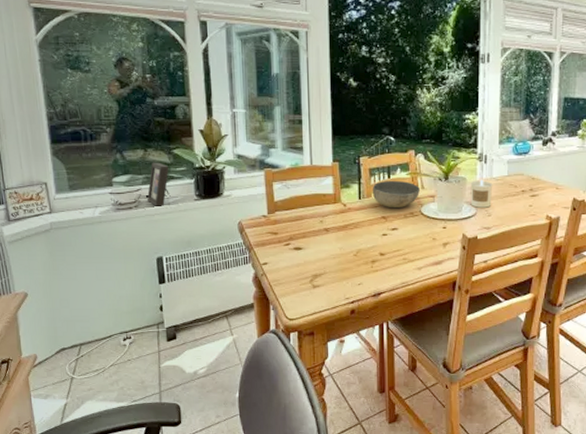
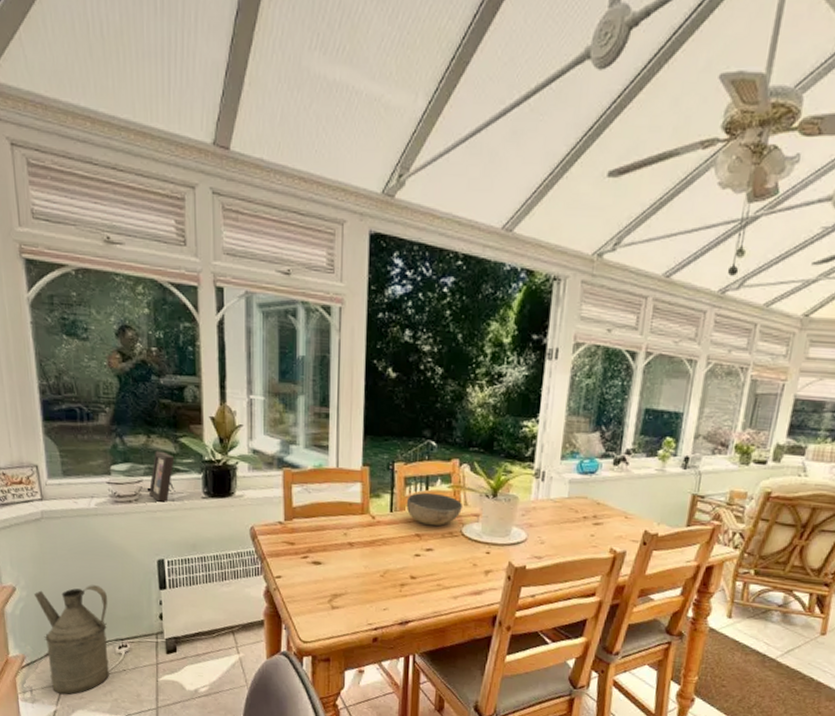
watering can: none [45,285,115,387] -> present [35,585,109,695]
candle: present [470,179,493,208] -> none [520,499,550,534]

